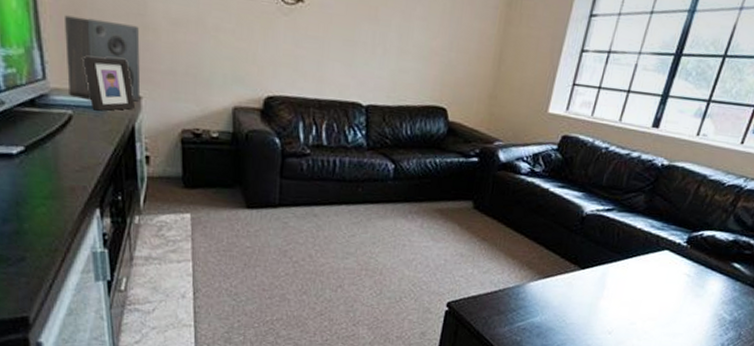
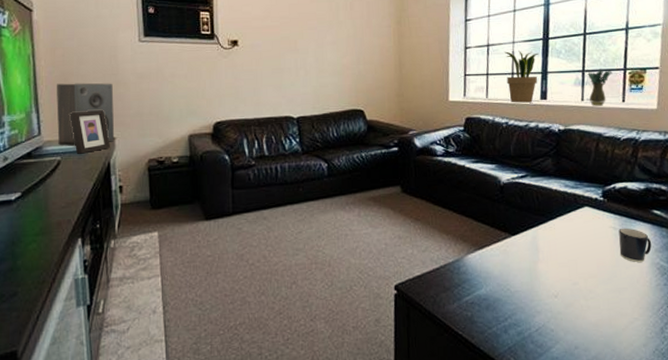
potted plant: none [618,63,665,129] -> present [505,50,538,103]
mug: none [685,276,722,312] -> present [618,228,652,263]
vase: none [705,101,741,145] -> present [587,69,613,106]

